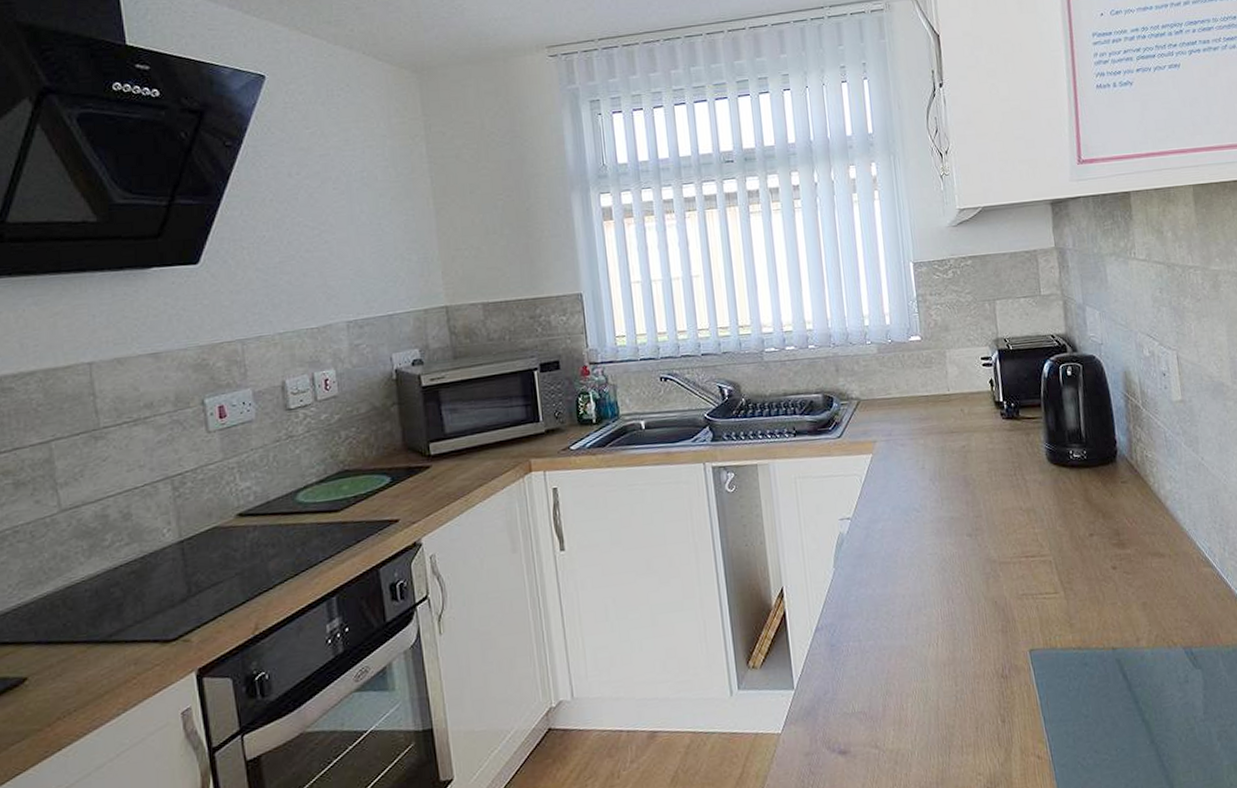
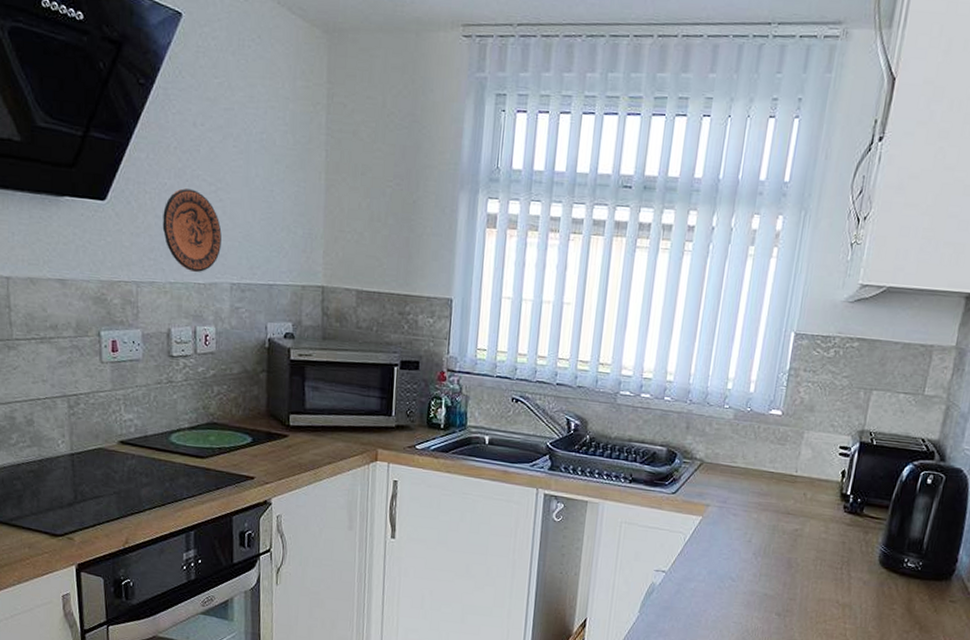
decorative plate: none [264,237,332,319] -> present [162,188,222,273]

